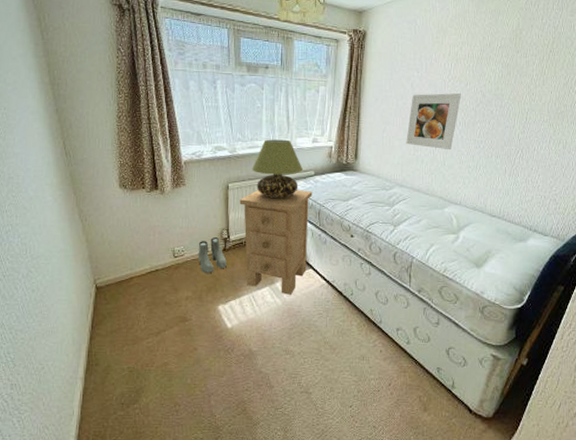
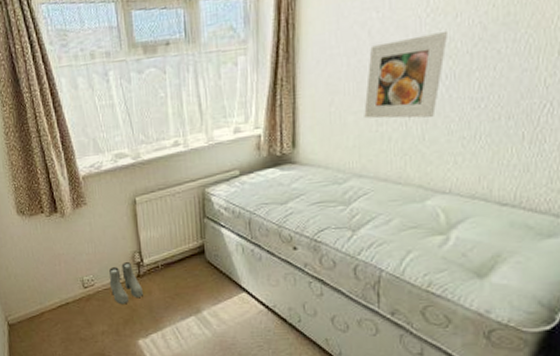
nightstand: present [239,190,313,295] -> none [150,195,240,325]
table lamp: present [252,139,304,198] -> none [161,133,225,209]

